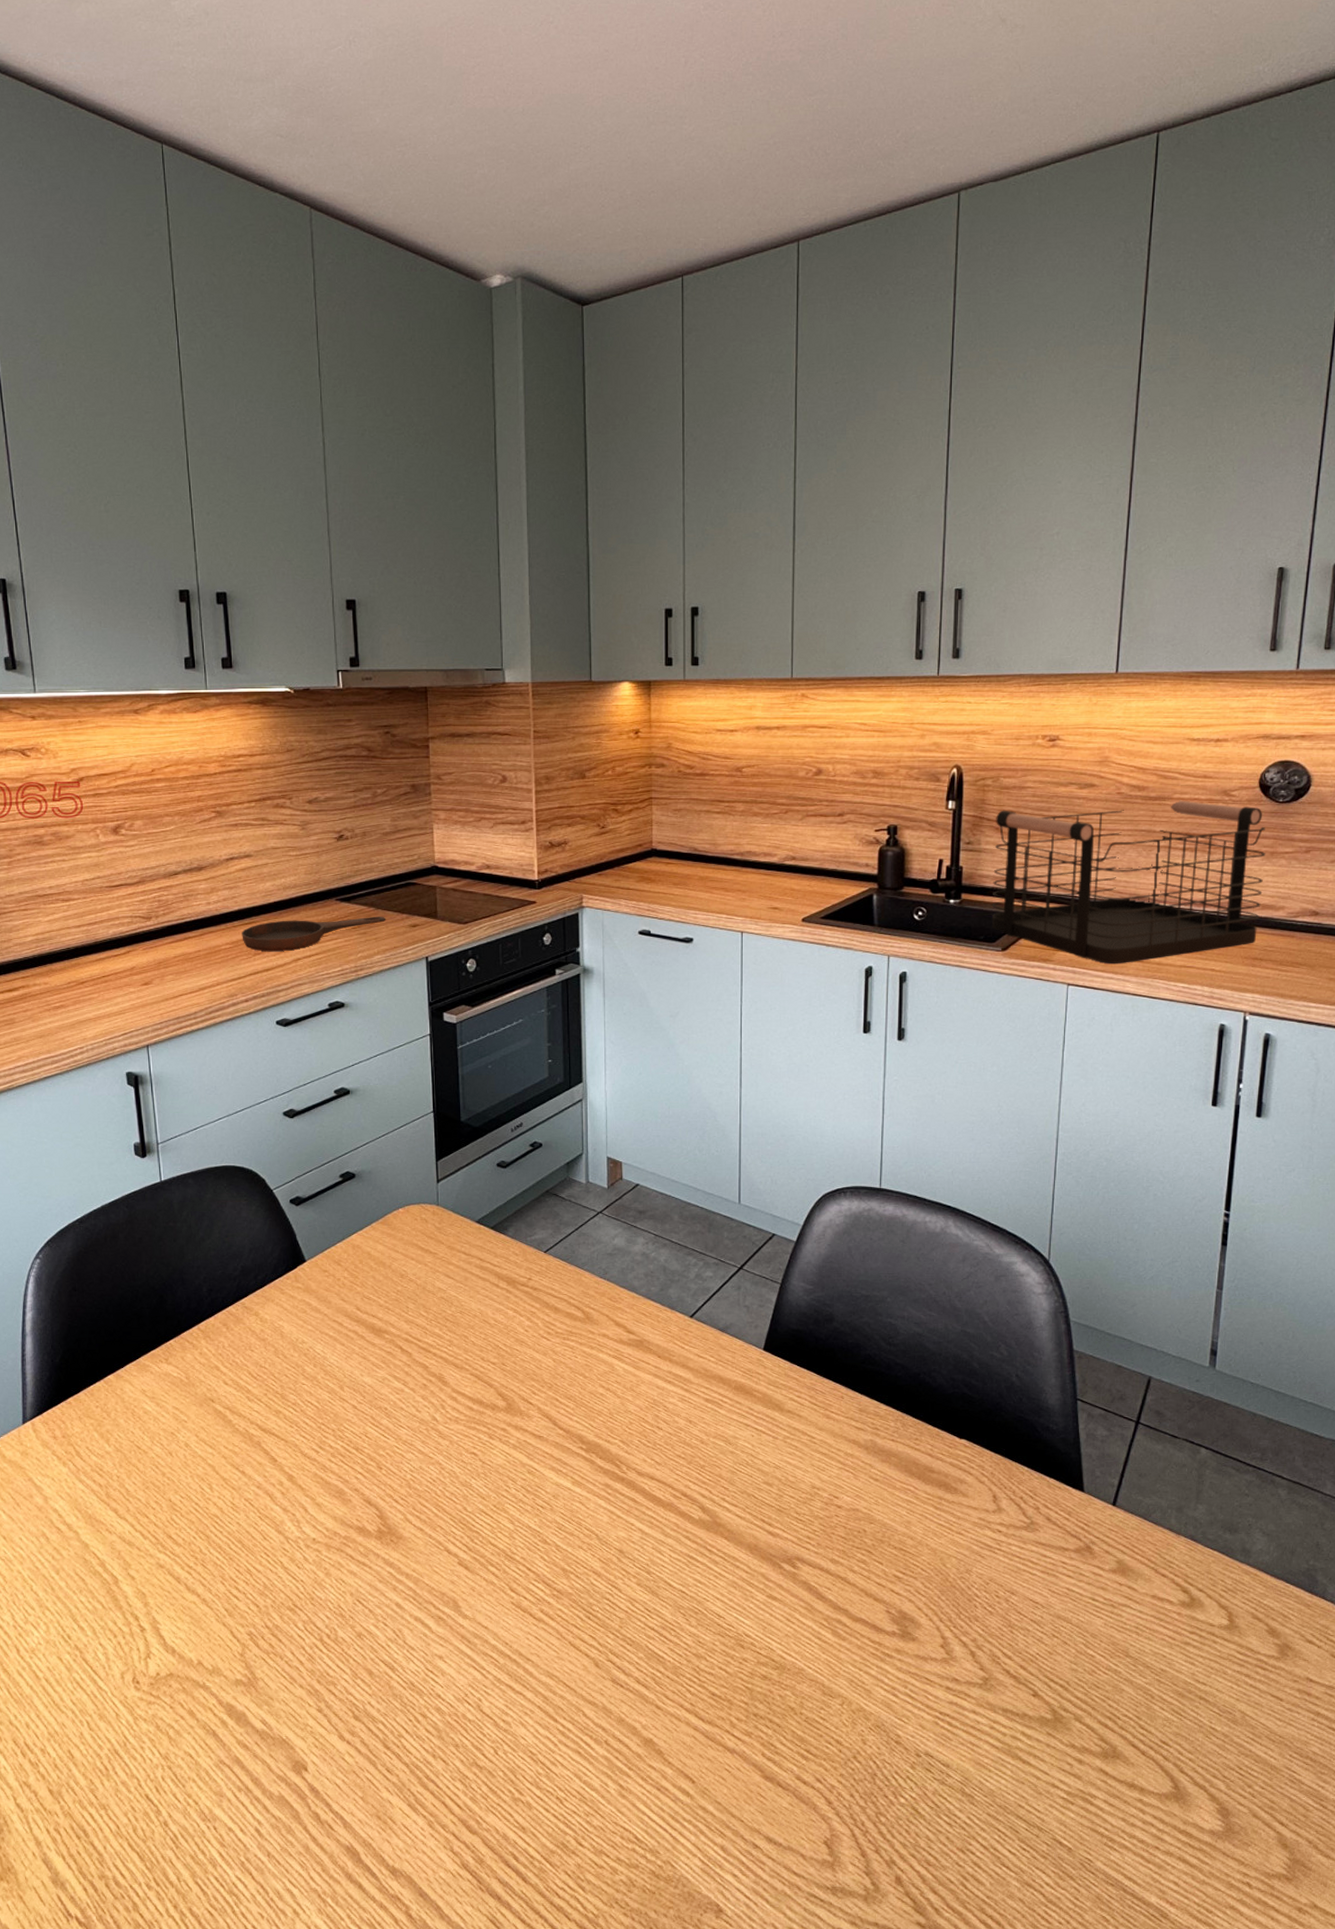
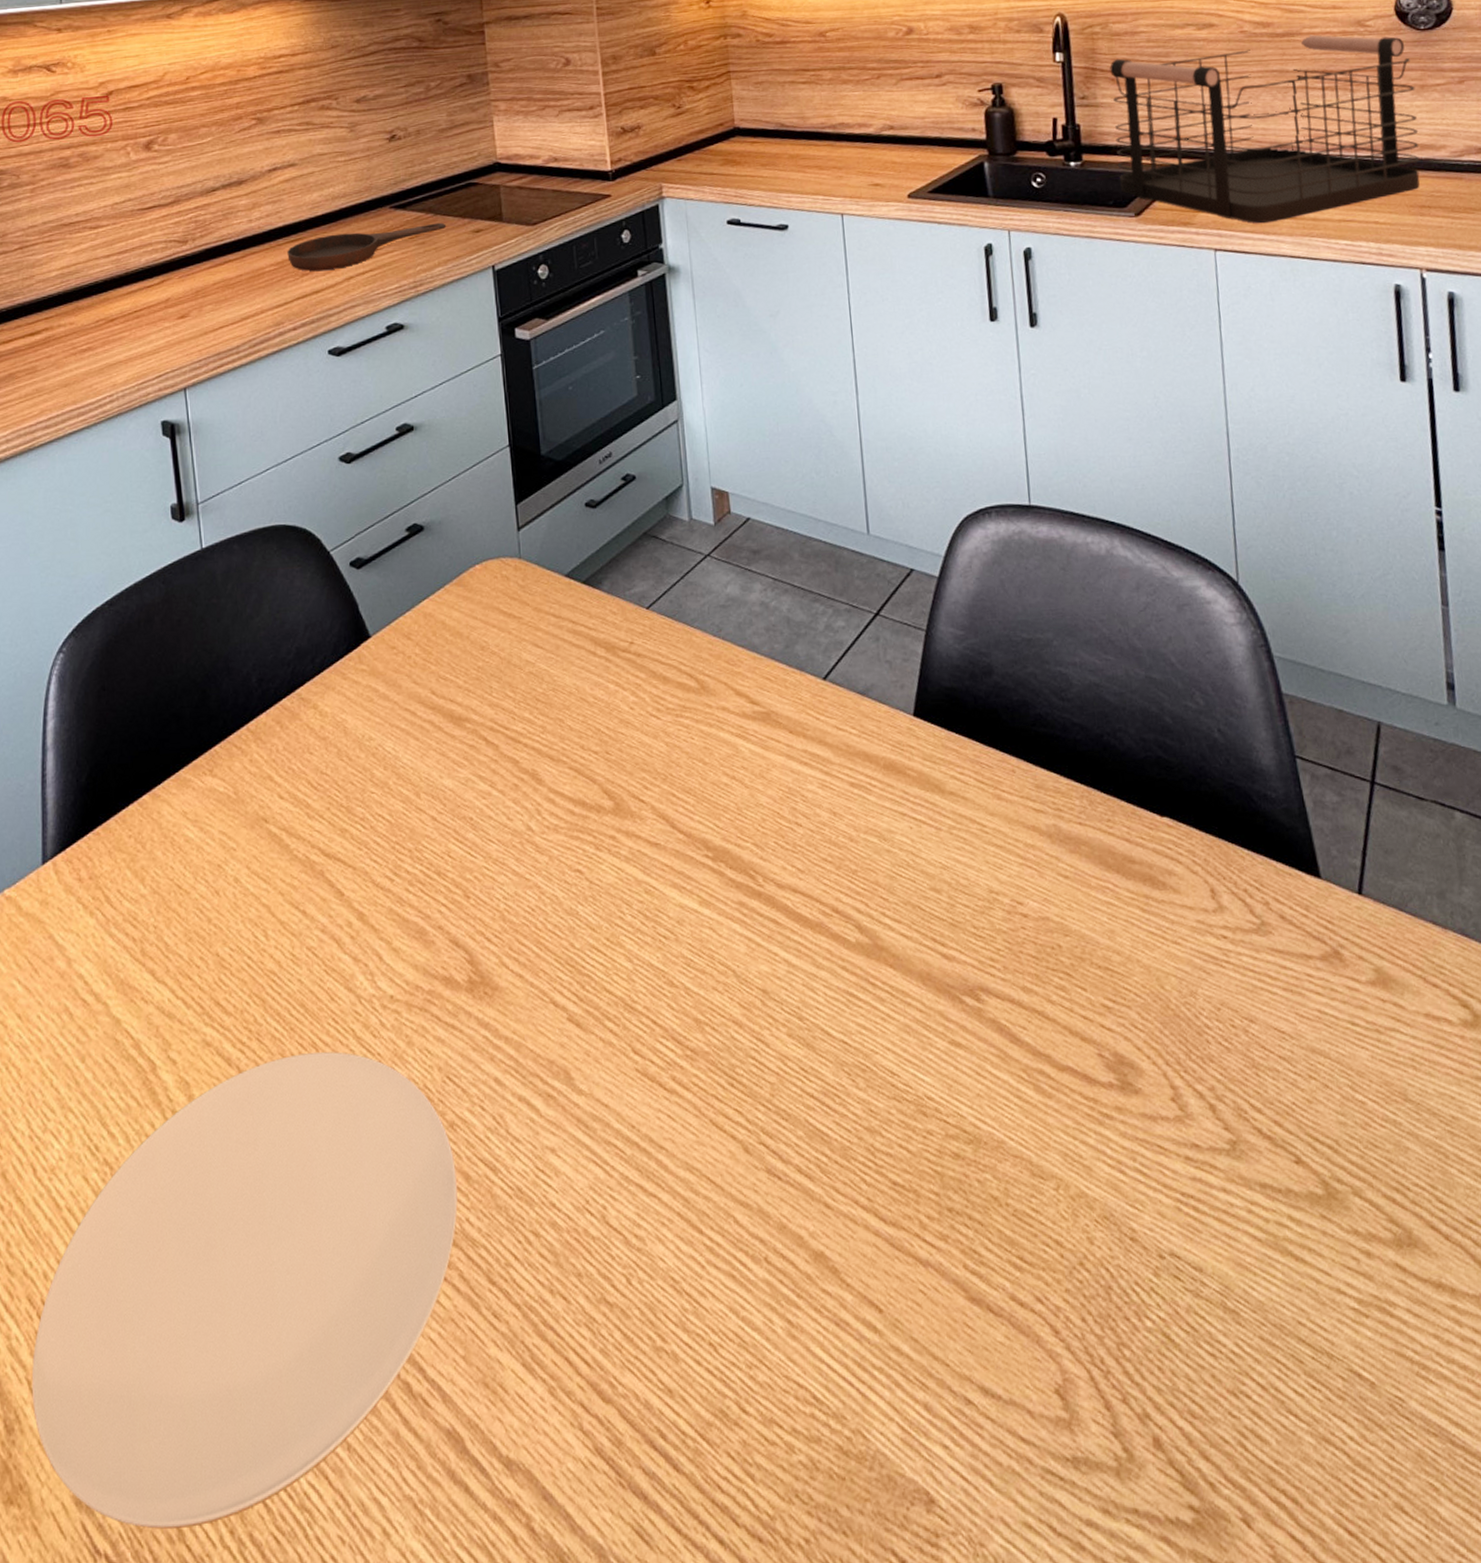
plate: none [16,1577,363,1902] -> present [31,1051,458,1529]

